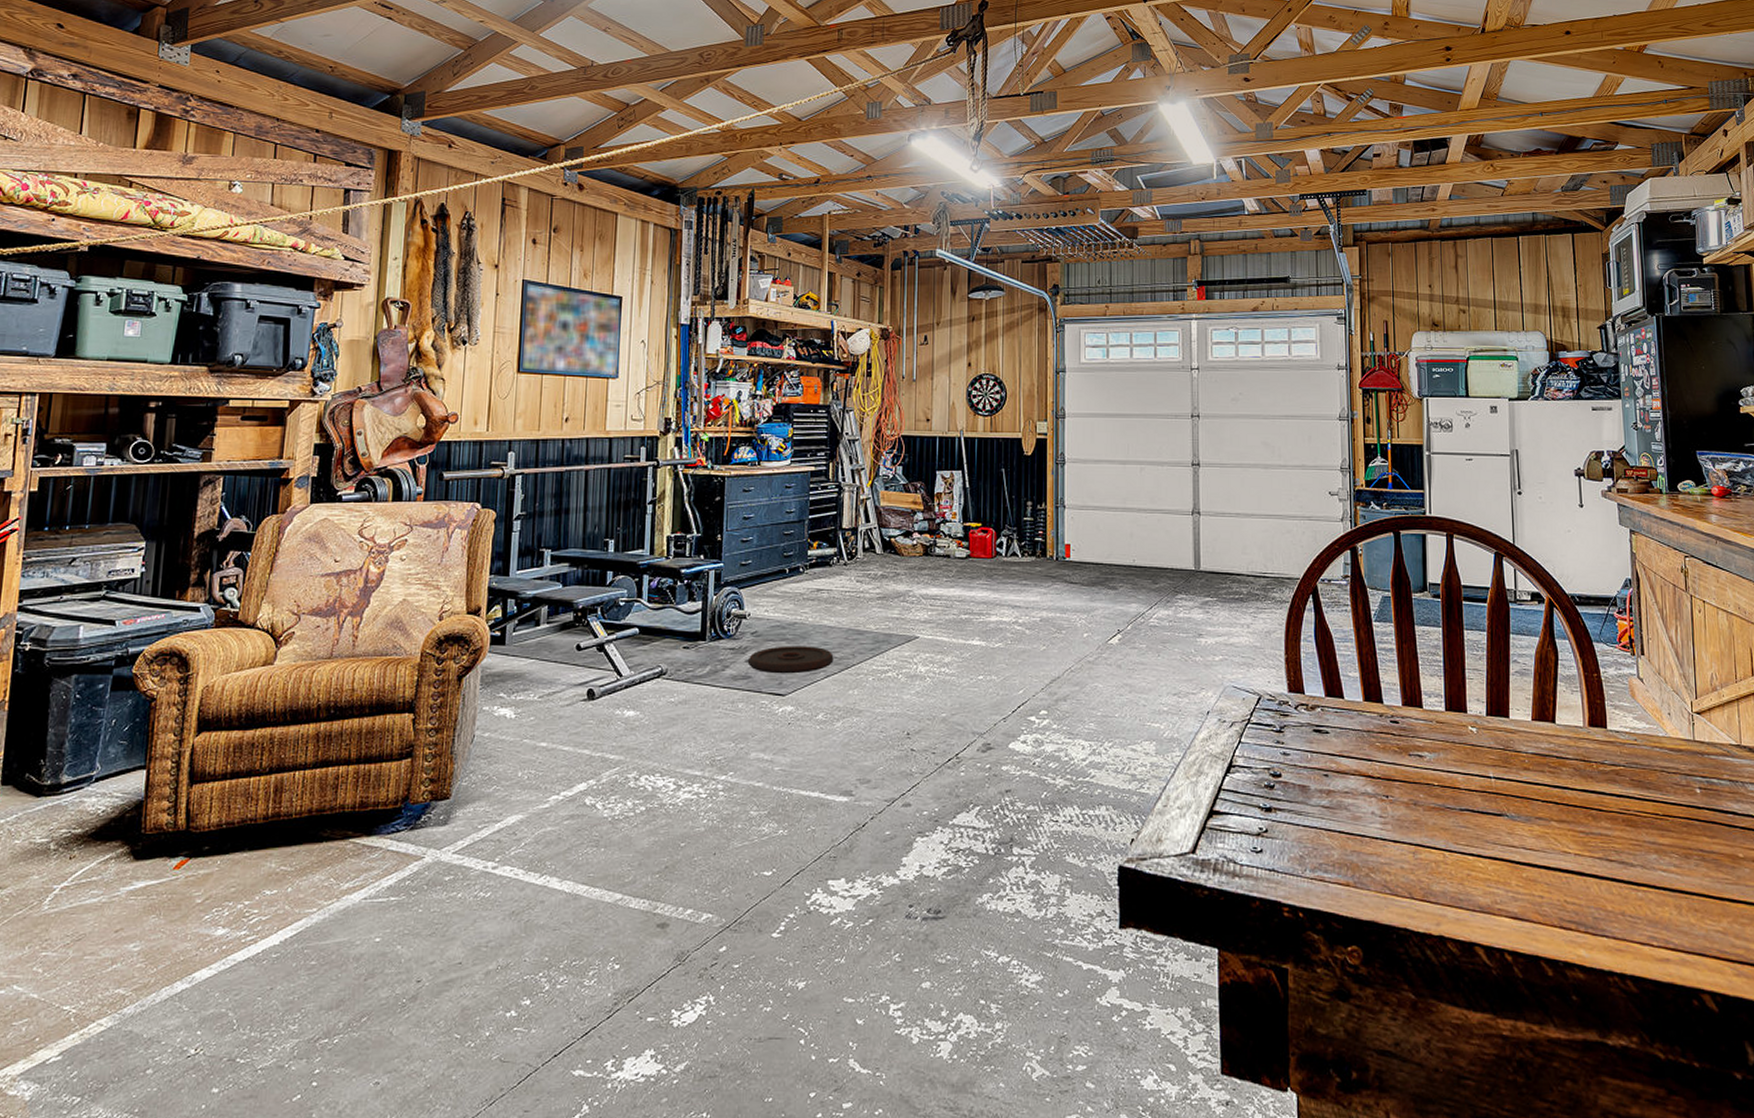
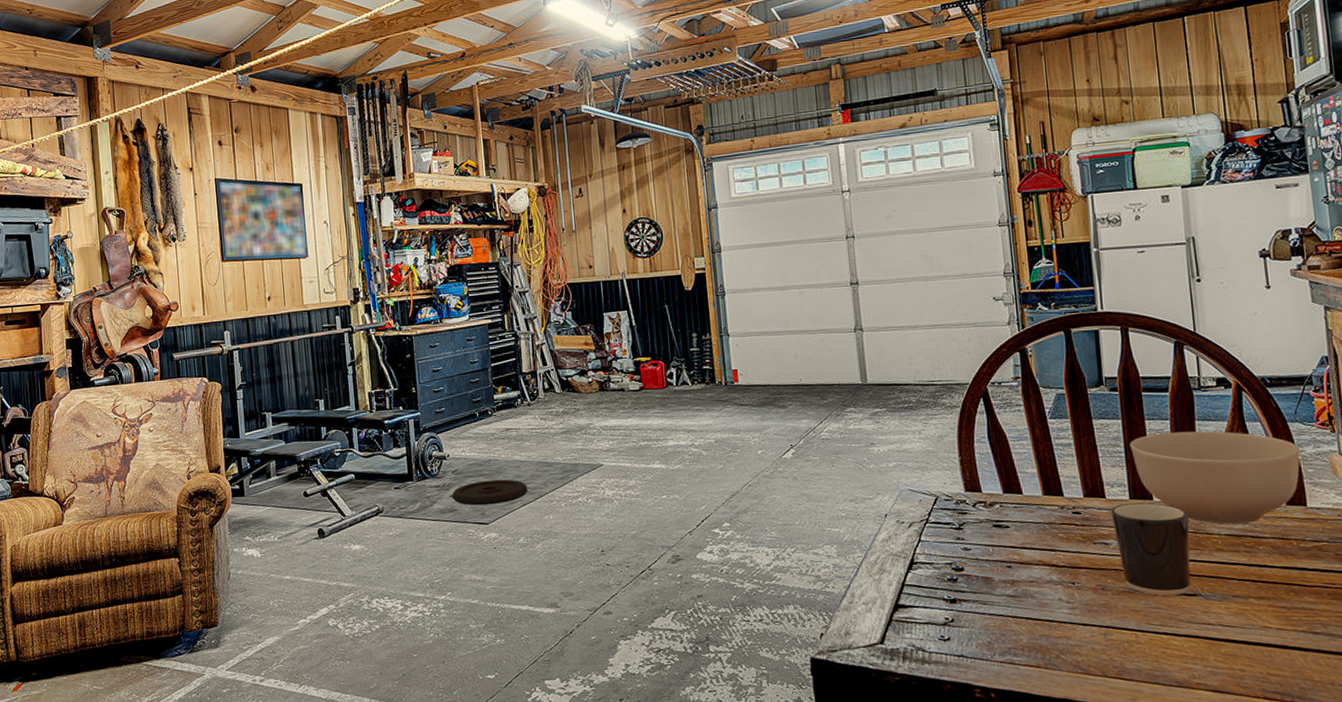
mug: none [1426,715,1499,815] -> present [1110,502,1191,597]
bowl: none [1449,644,1604,743] -> present [1130,431,1301,524]

